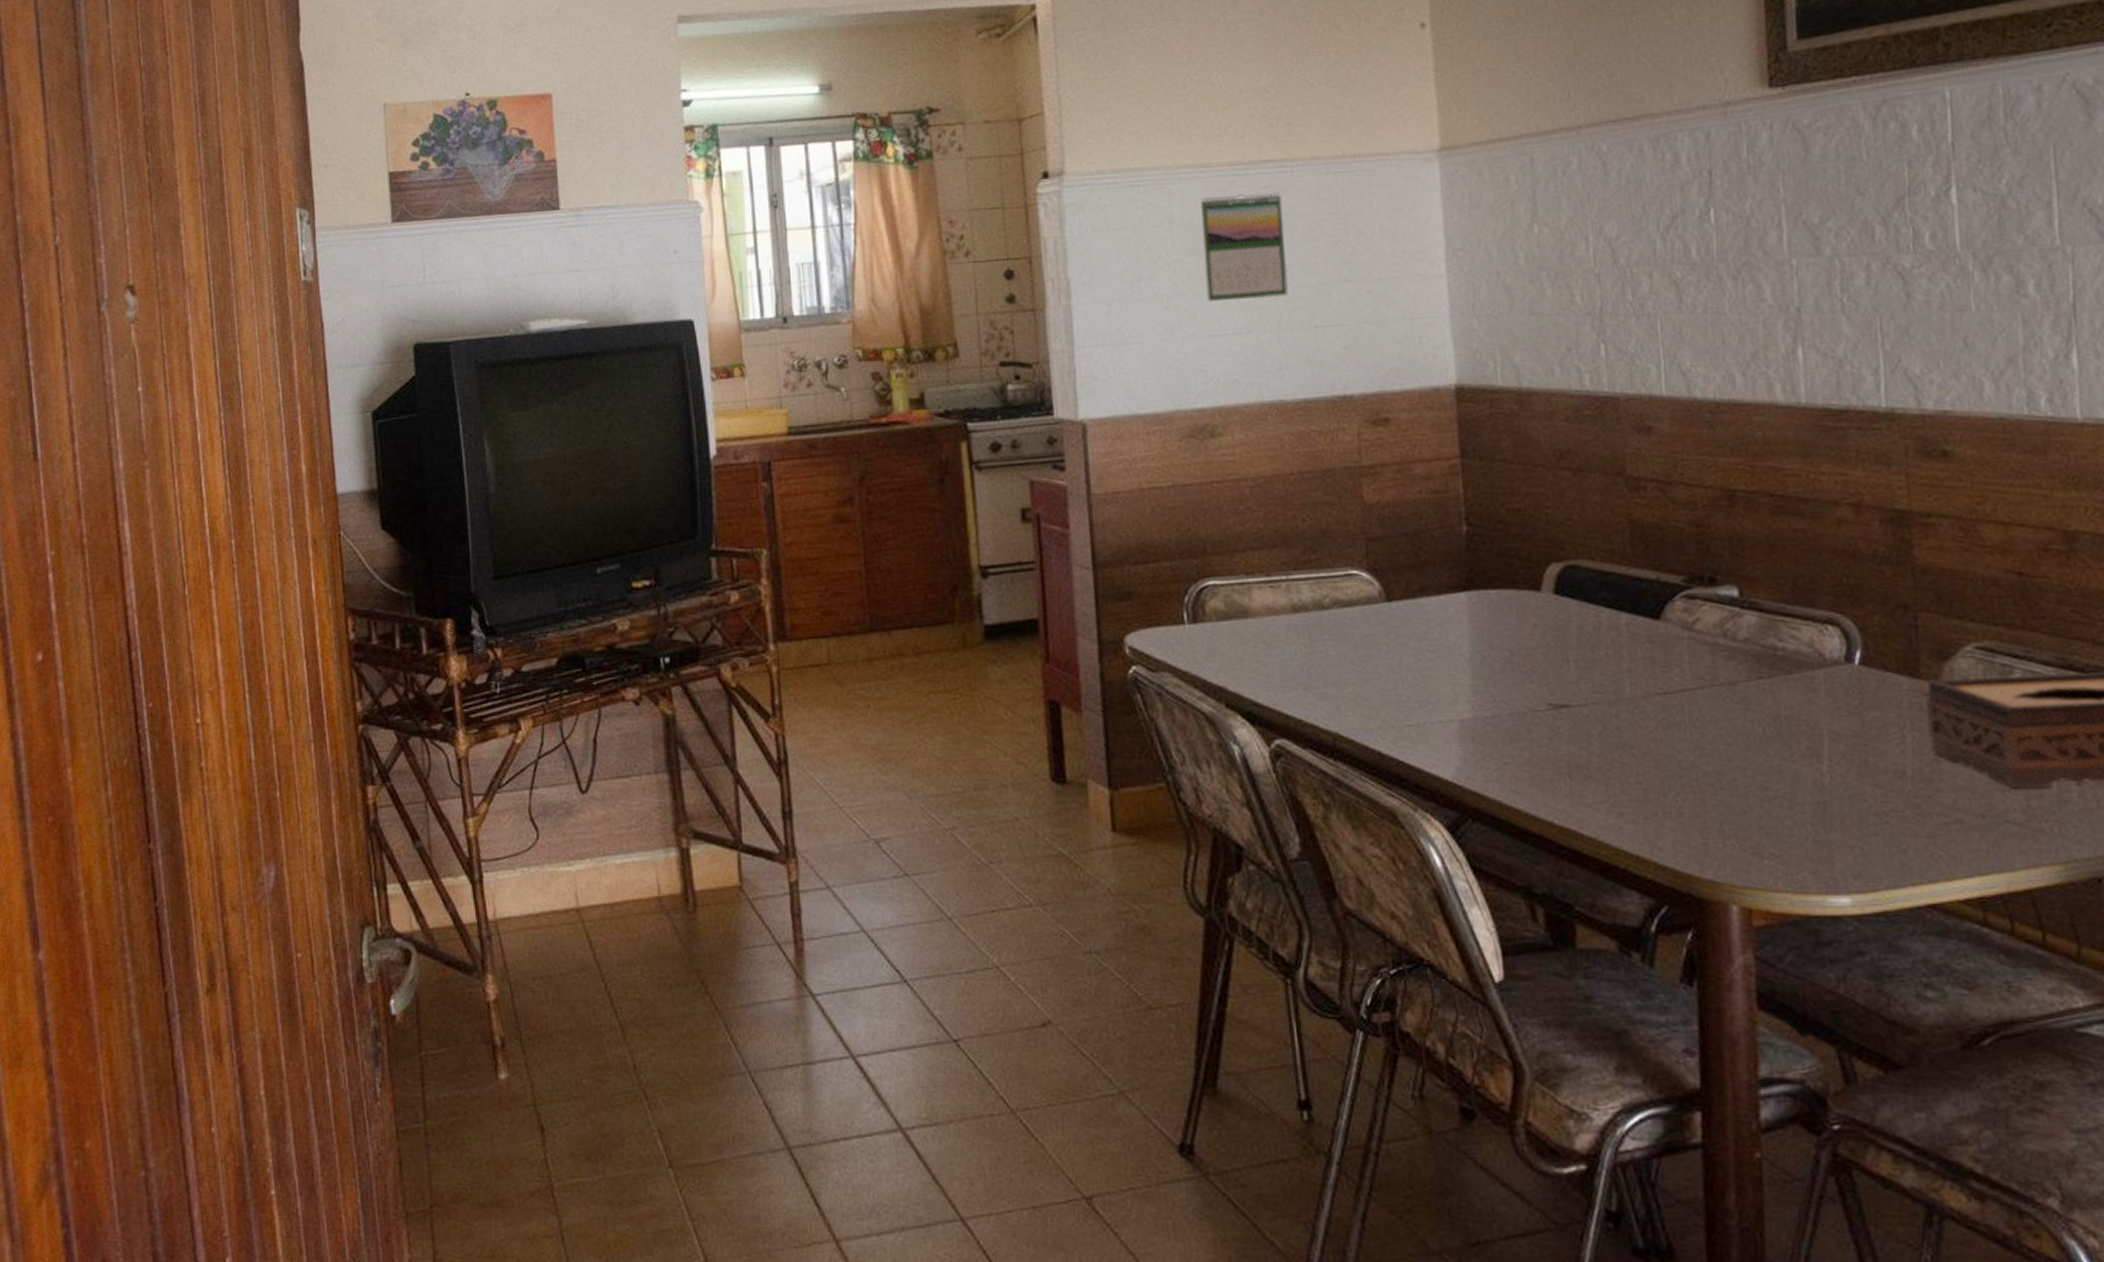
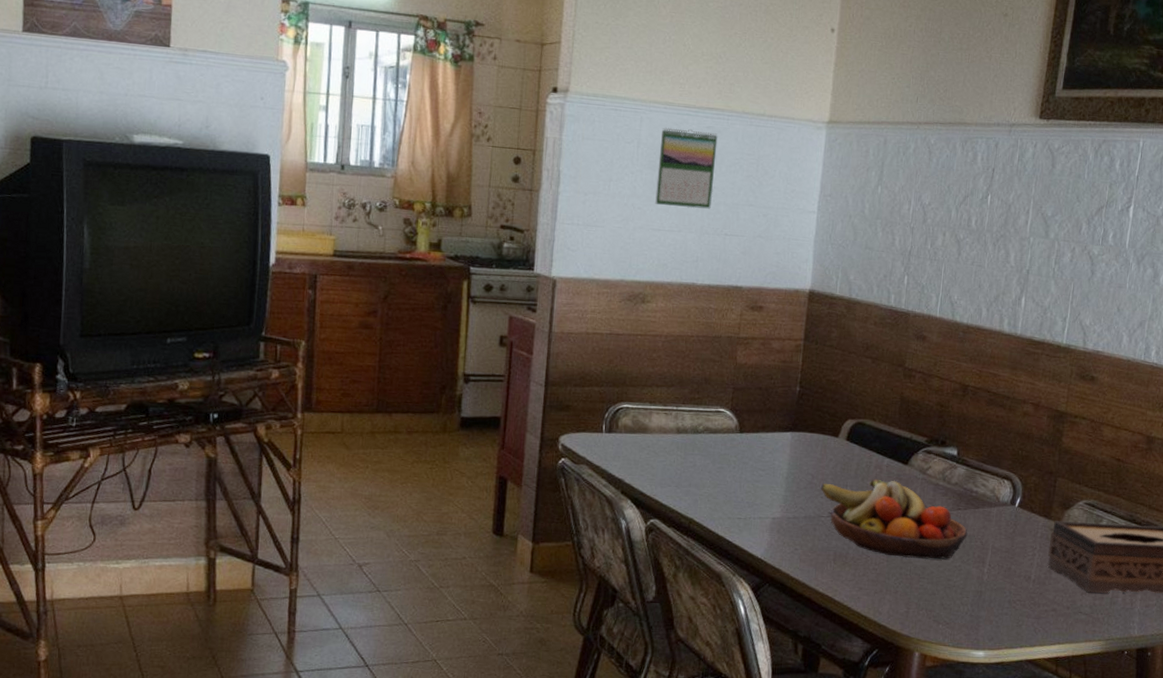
fruit bowl: none [1526,644,1783,760] -> present [820,478,968,560]

